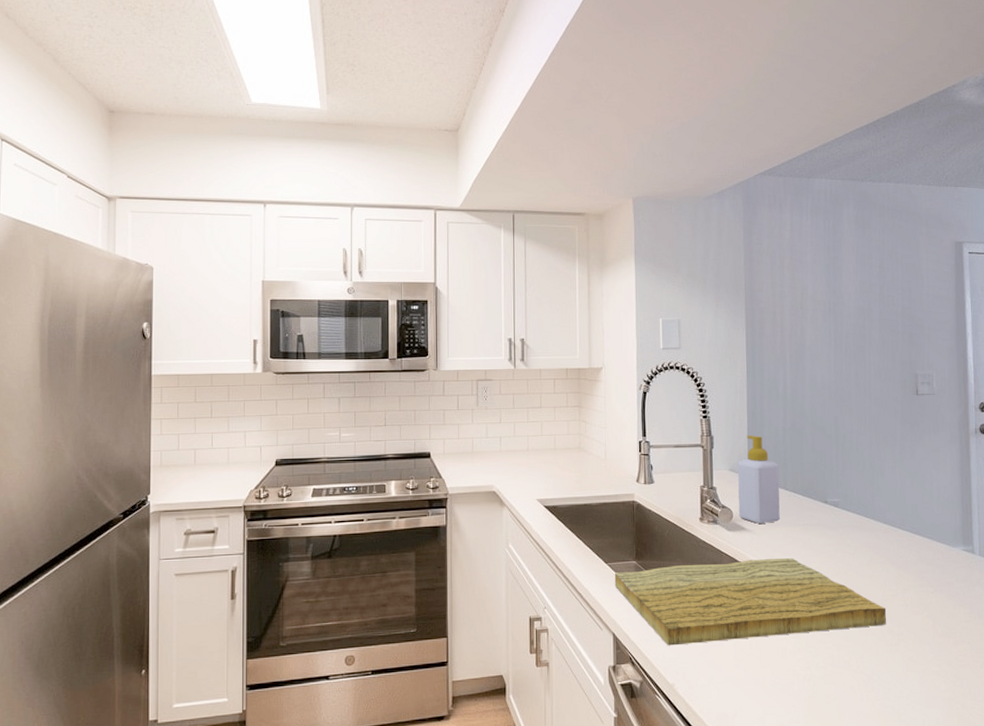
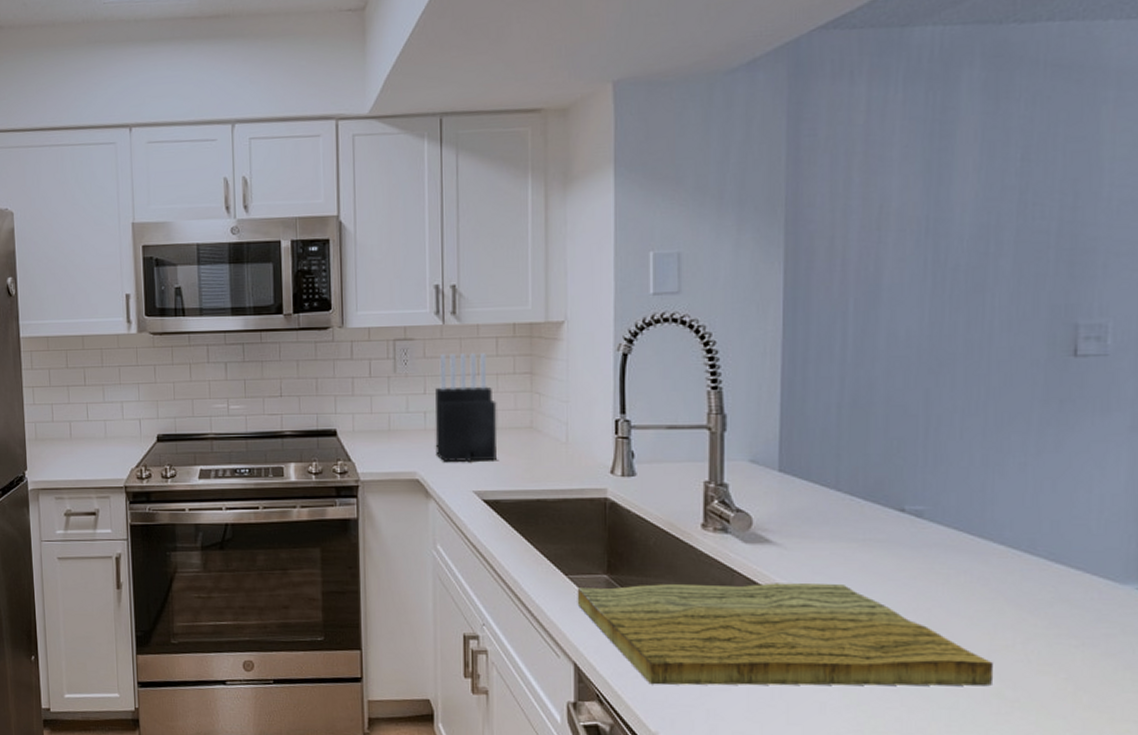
knife block: none [508,391,555,477] -> present [435,353,498,463]
soap bottle: present [738,435,780,524] -> none [761,414,828,535]

